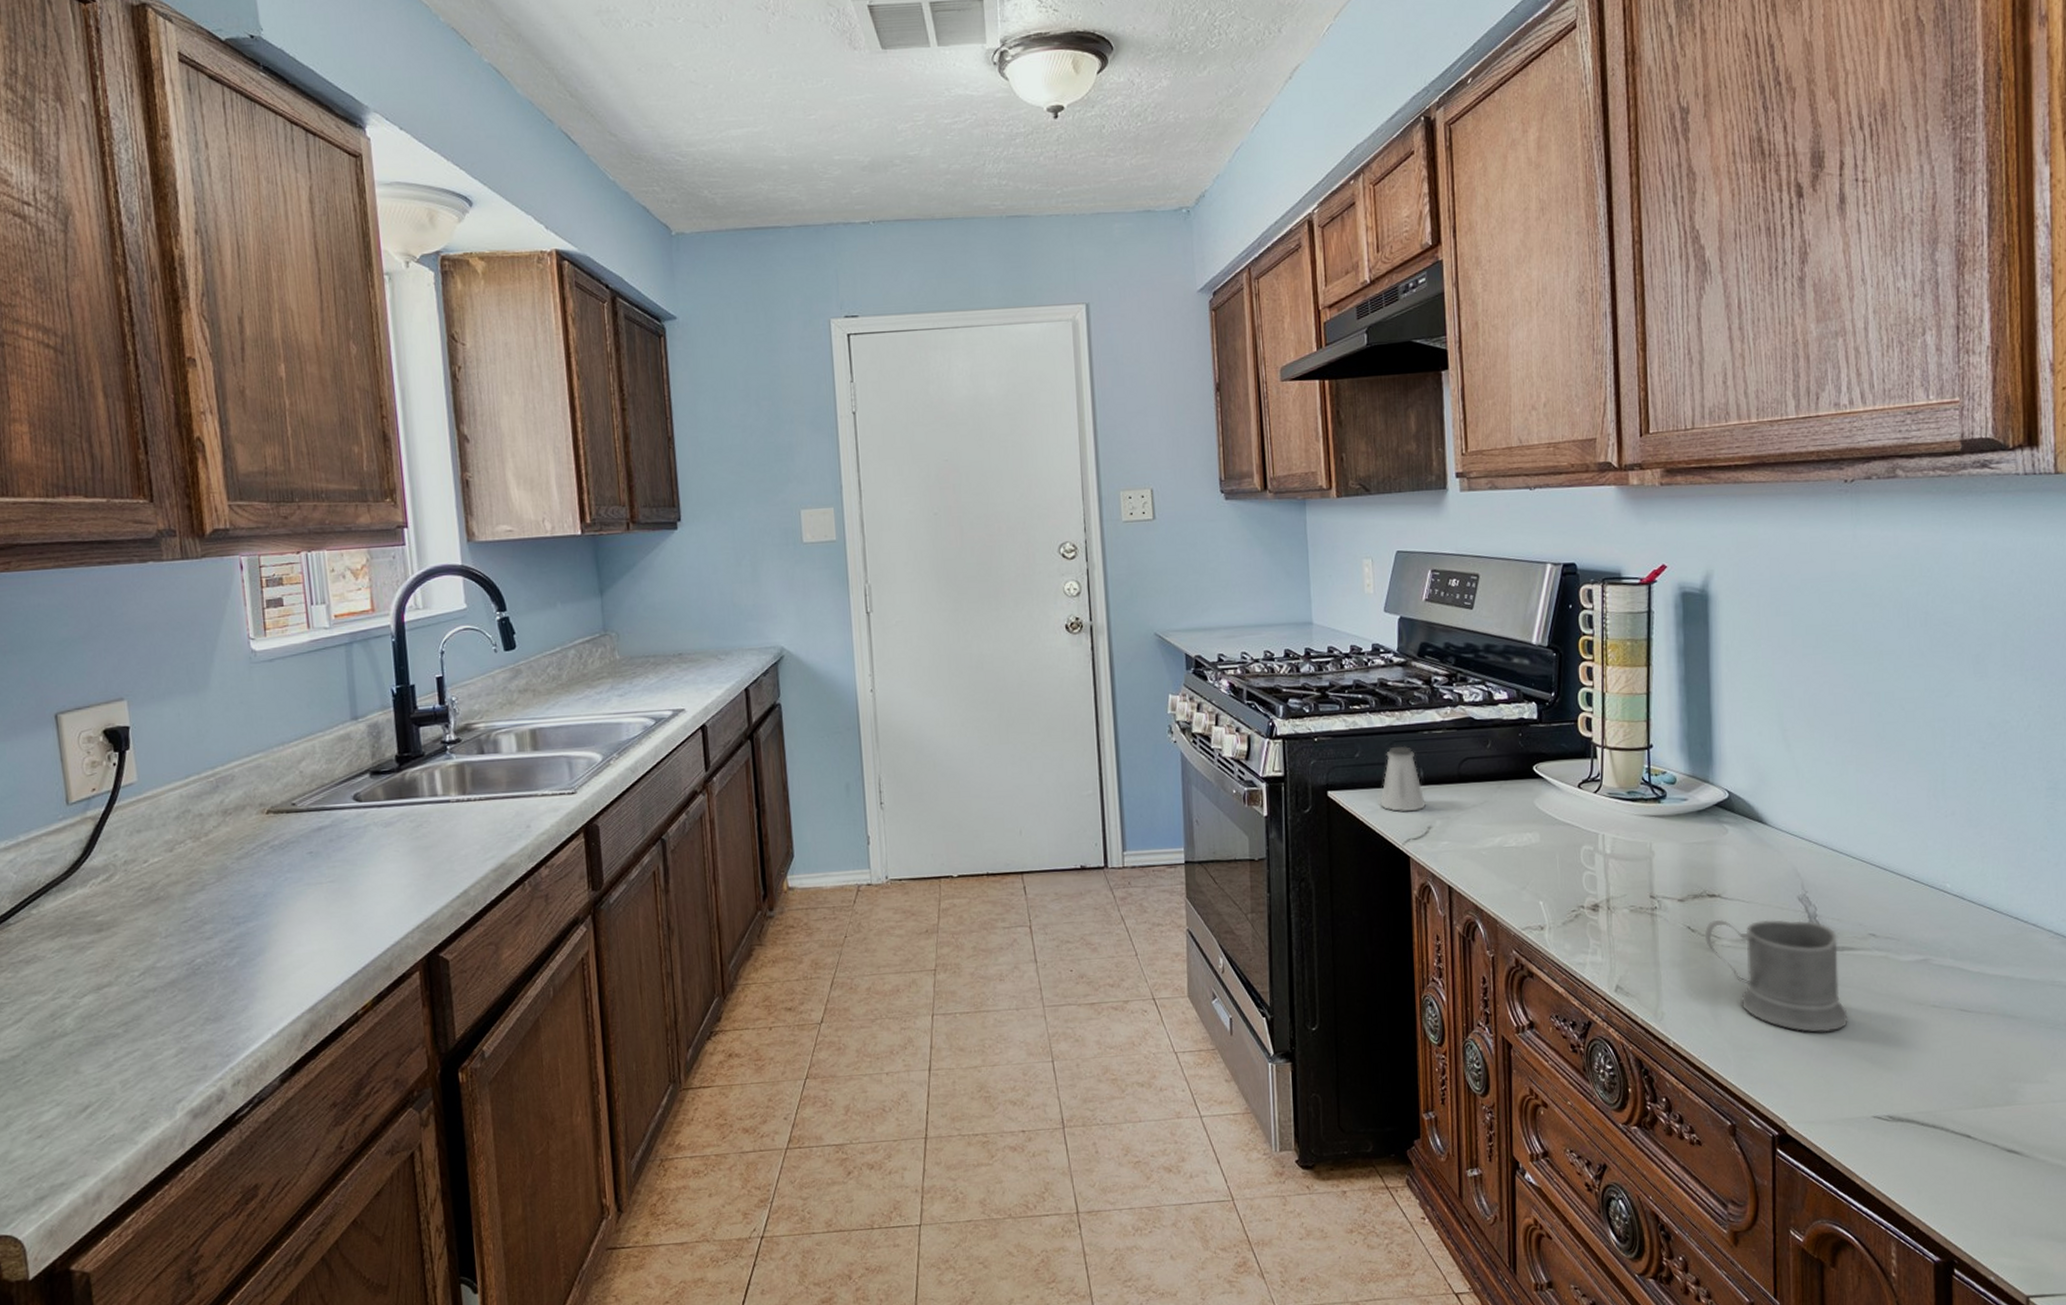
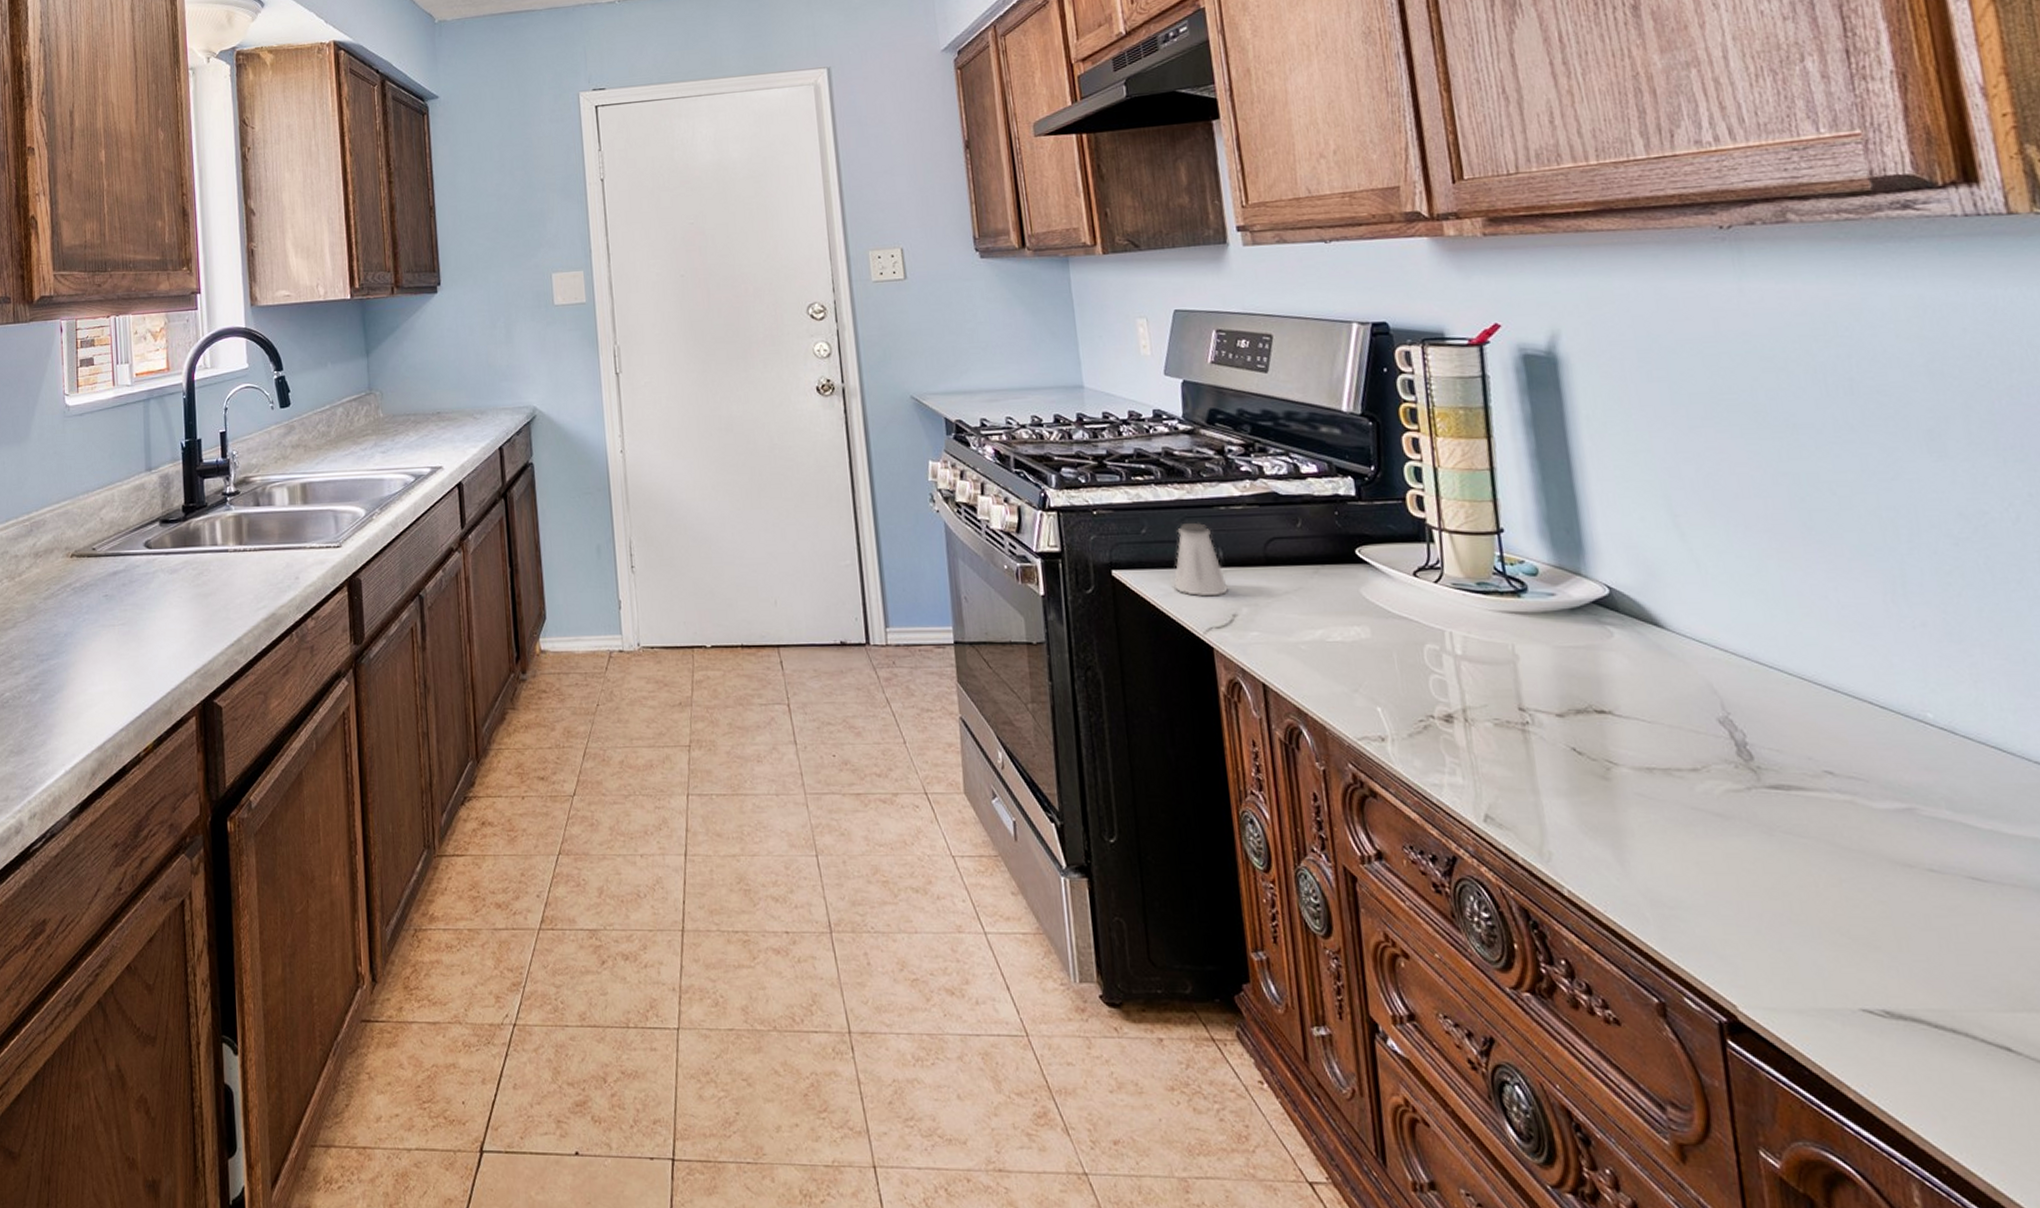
mug: present [1705,919,1848,1033] -> none [1596,741,1808,894]

